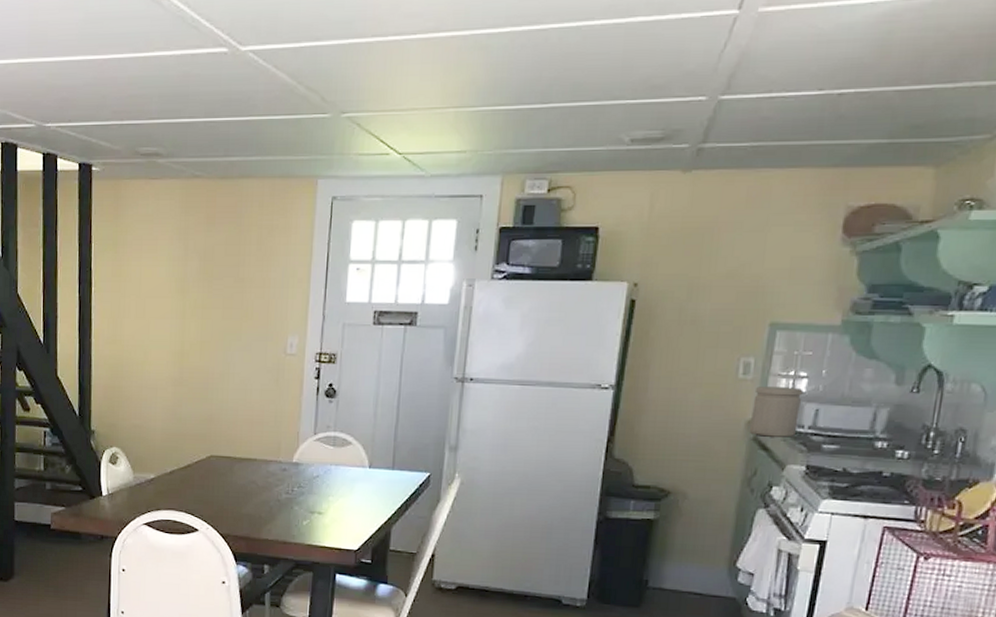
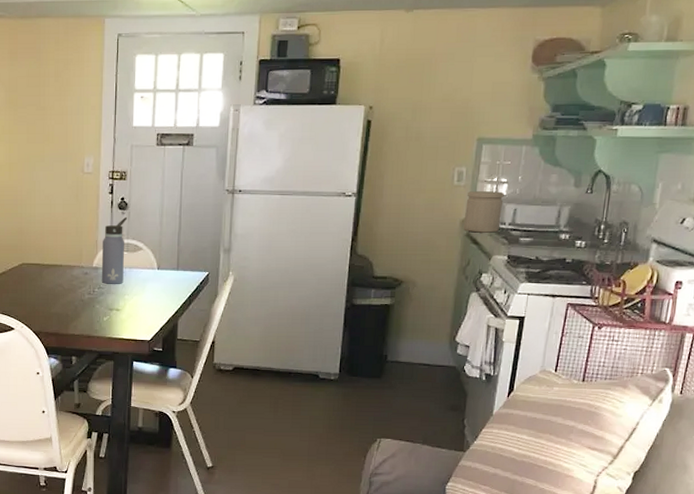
water bottle: none [302,406,335,483] -> present [101,217,127,284]

